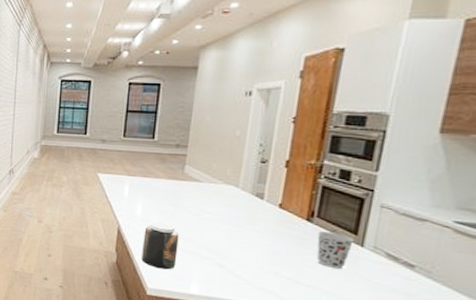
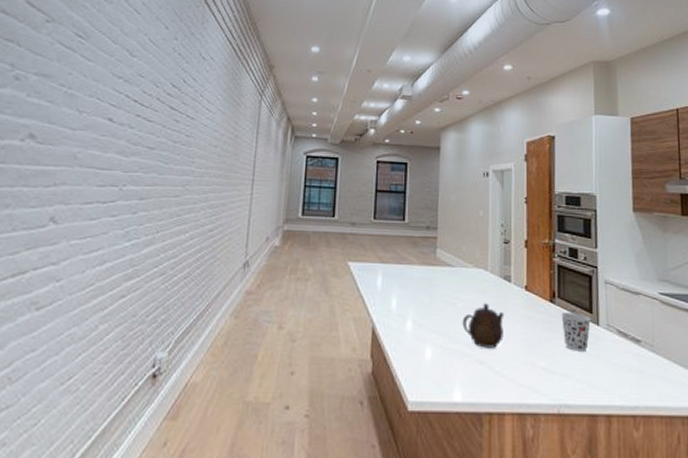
jar: present [141,222,180,270] -> none [400,316,437,375]
teapot: none [205,216,252,256] -> present [462,303,505,348]

